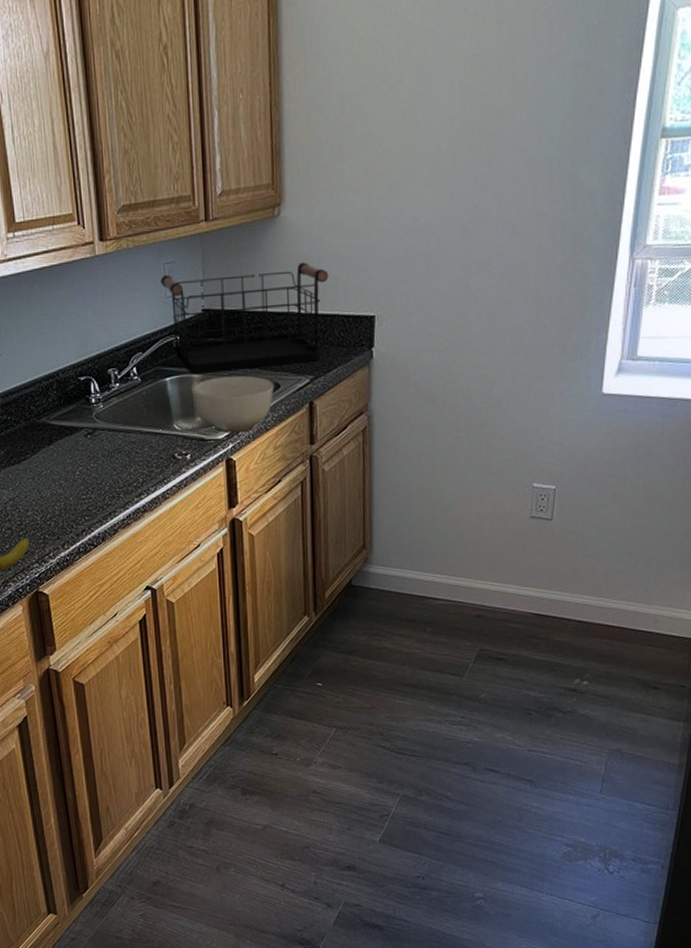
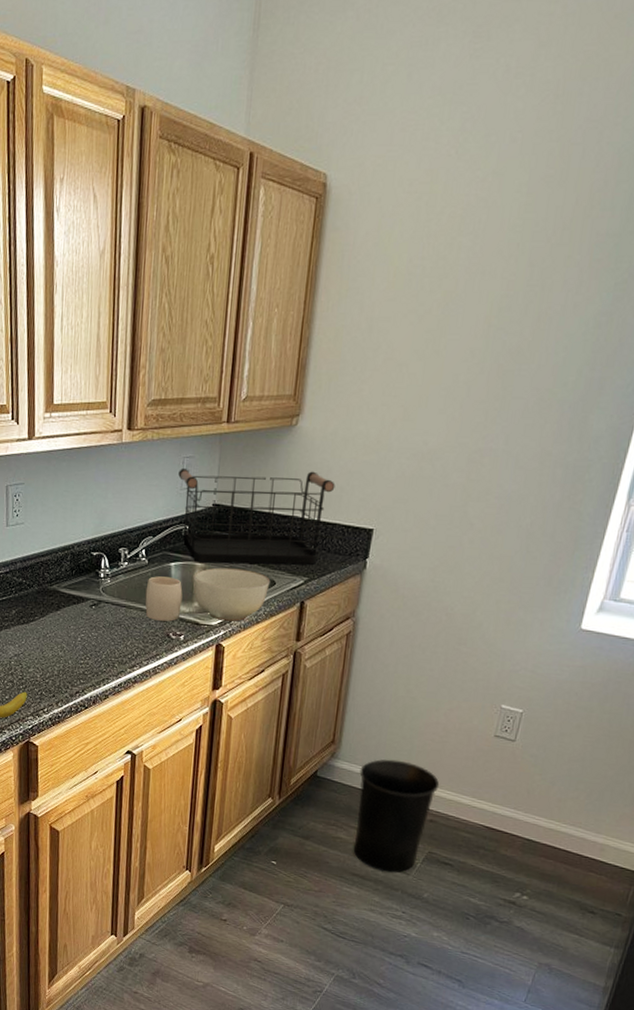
mug: none [142,393,184,443] -> present [145,576,183,622]
waste bin: none [396,556,481,677] -> present [353,759,440,872]

